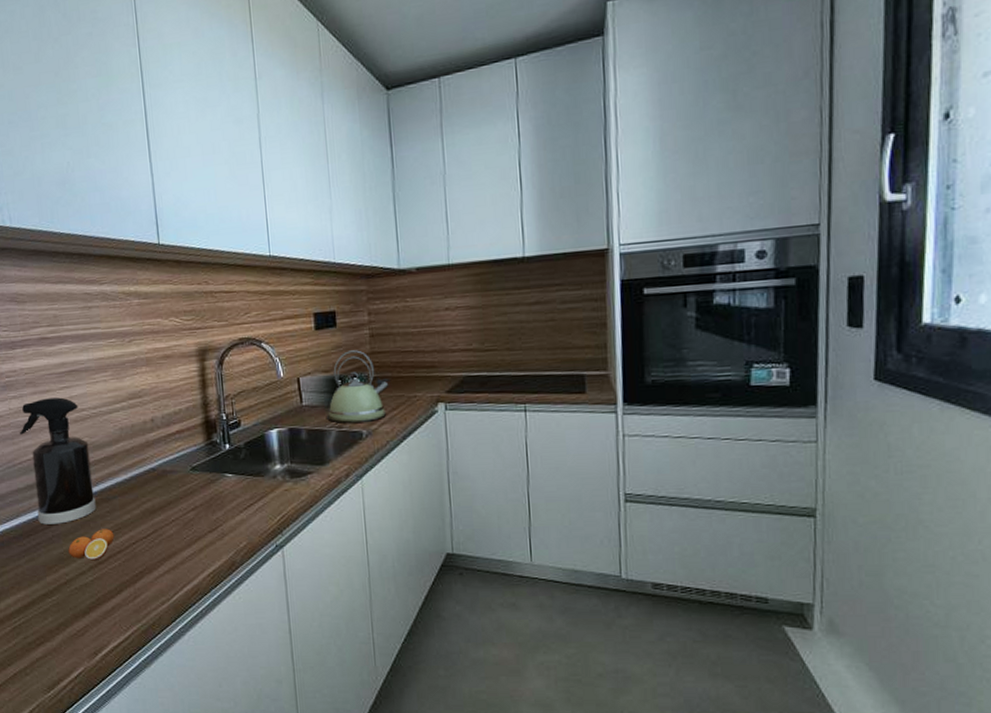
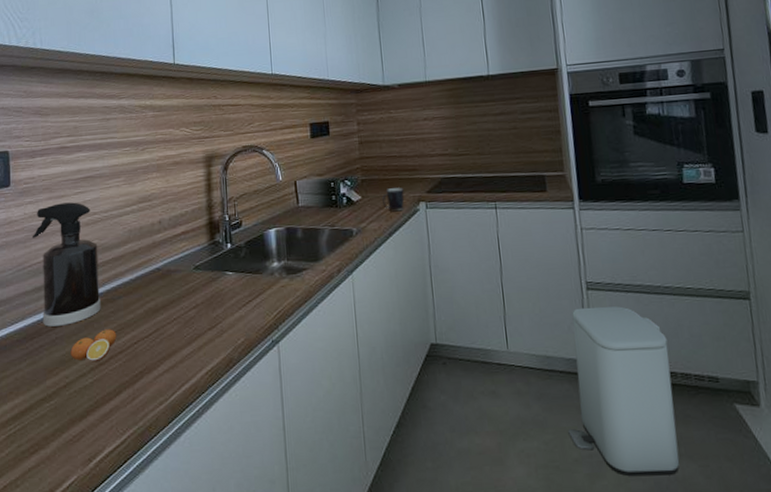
kettle: present [327,350,390,424] -> none [321,155,377,223]
mug: none [396,386,421,413] -> present [382,187,405,212]
pedal bin: none [593,520,715,694] -> present [568,306,680,477]

